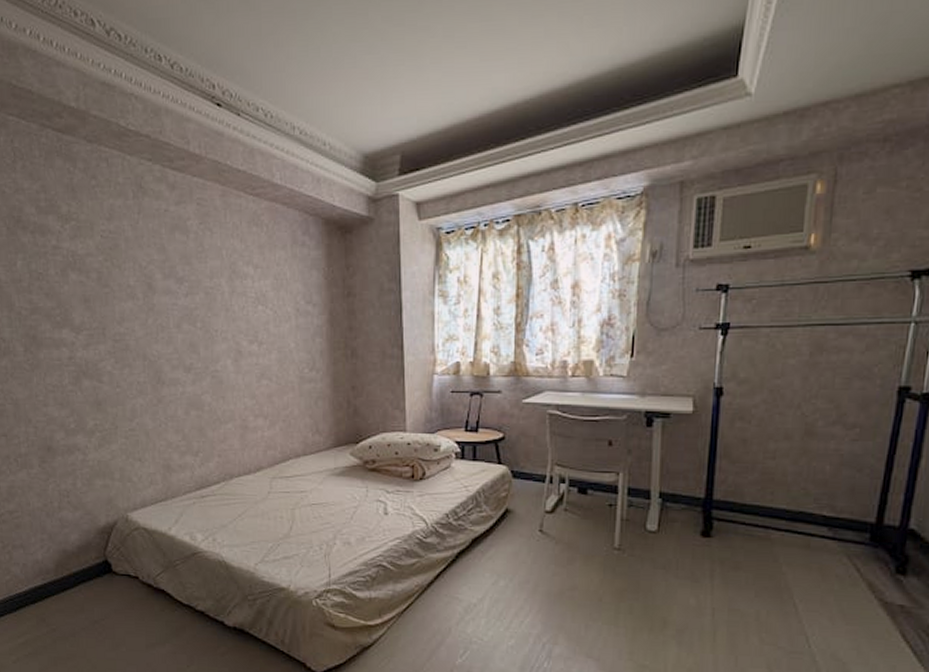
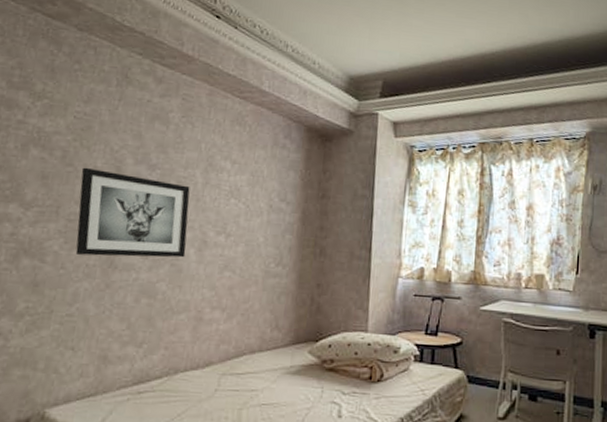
wall art: none [117,287,224,373] -> present [75,167,190,258]

